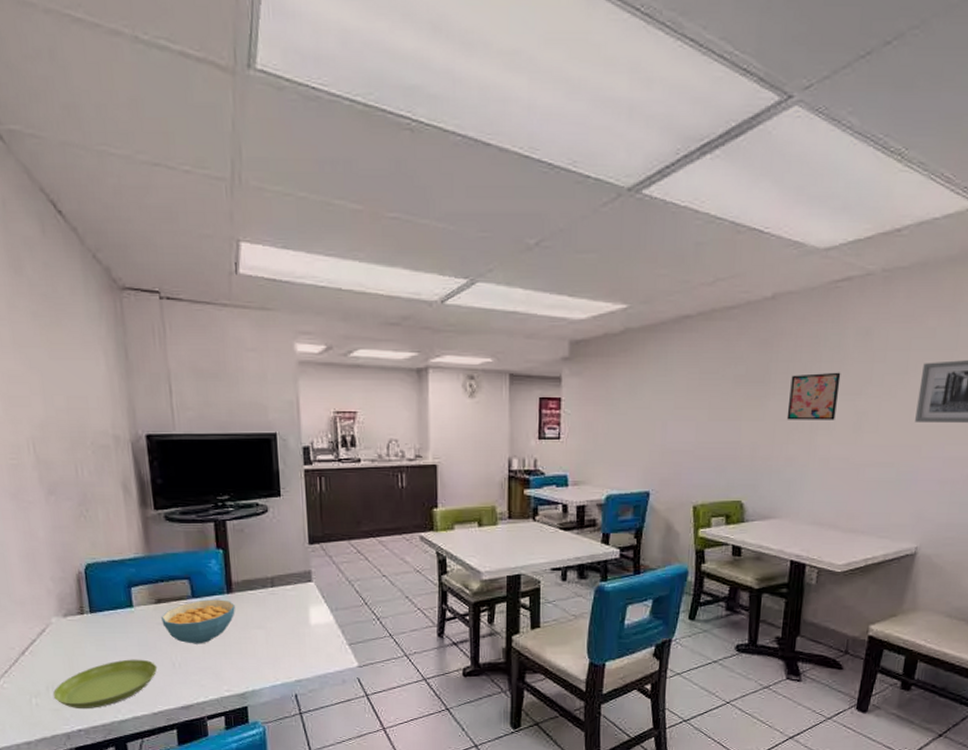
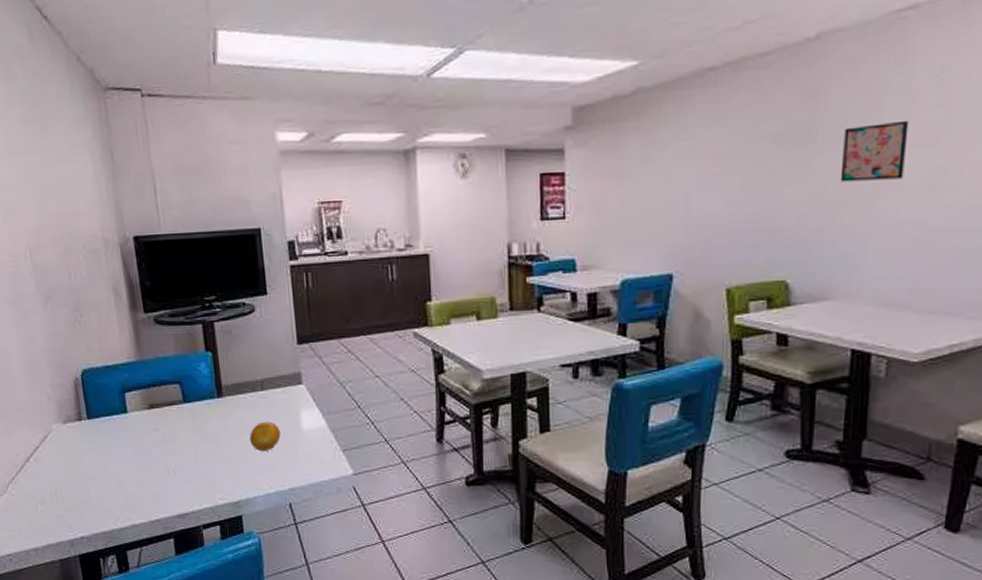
saucer: present [53,659,158,708] -> none [56,466,153,516]
cereal bowl: present [160,599,235,644] -> none [154,404,226,451]
fruit: none [258,616,289,645] -> present [250,421,281,451]

